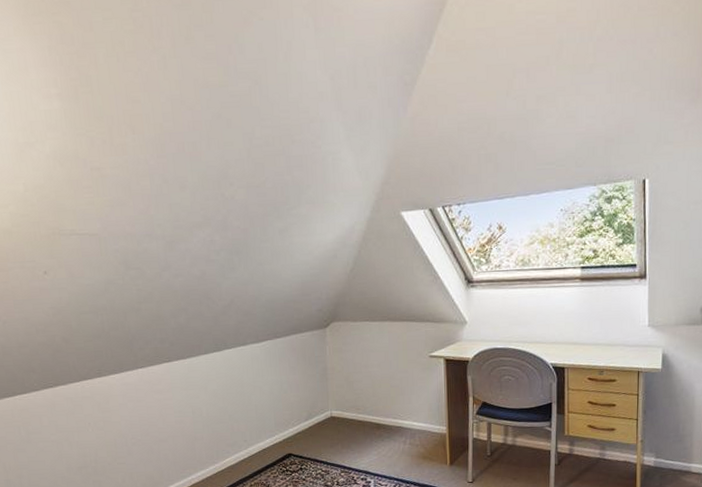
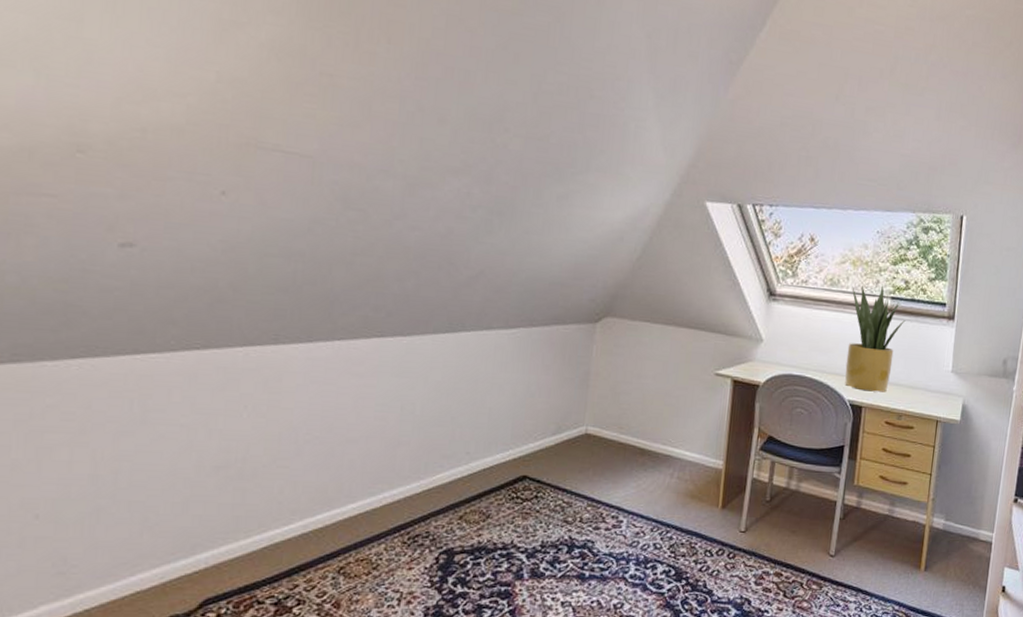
planter: none [542,256,598,354] -> present [845,284,906,392]

